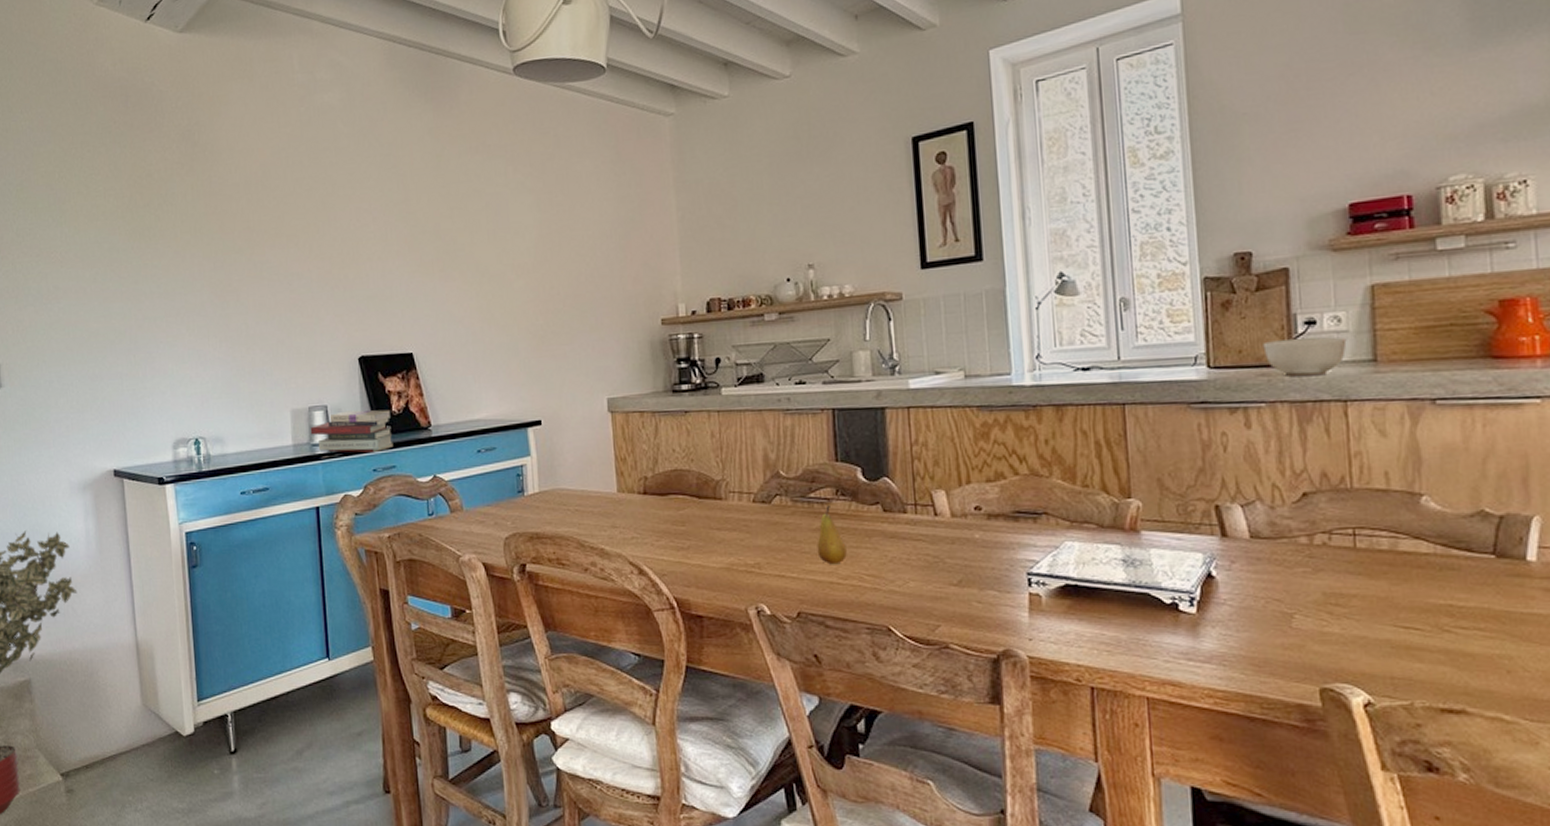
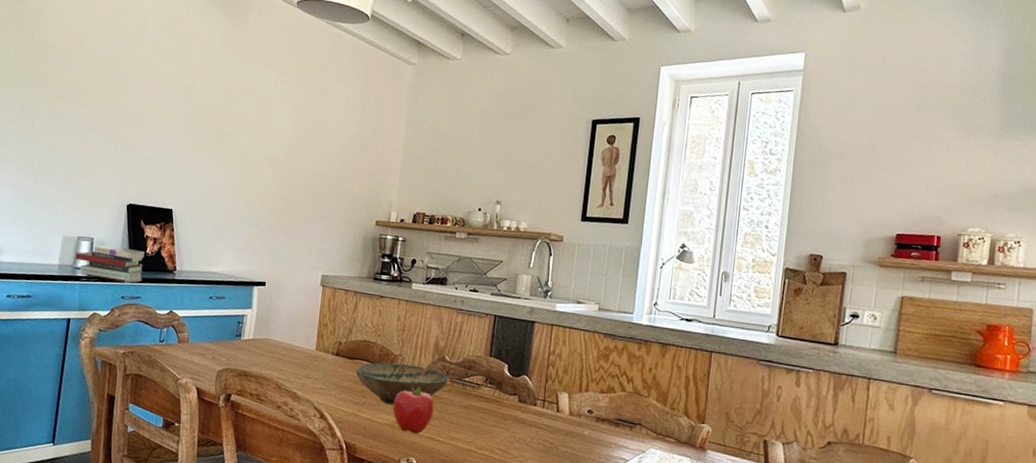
bowl: none [671,489,789,544] -> present [356,362,449,406]
fruit: none [725,514,778,574] -> present [392,386,434,434]
fruit: present [817,504,847,565] -> none [462,389,486,437]
bowl: present [1263,336,1347,377] -> none [818,324,878,357]

